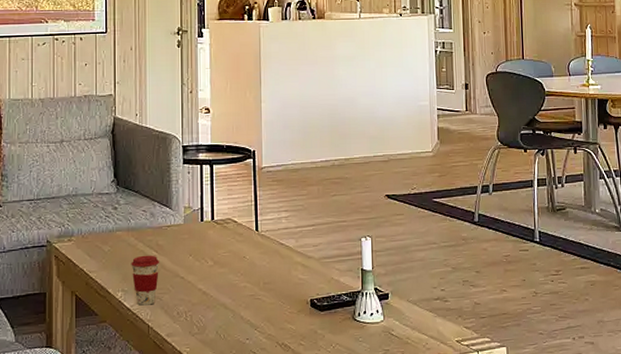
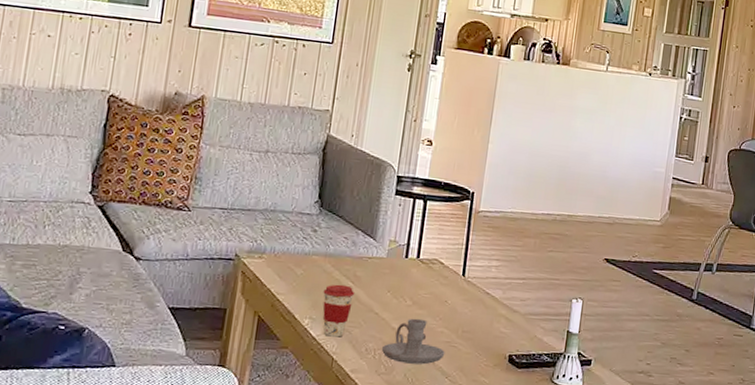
candle holder: none [191,277,251,321] -> present [381,318,445,365]

